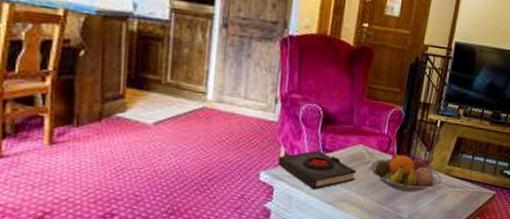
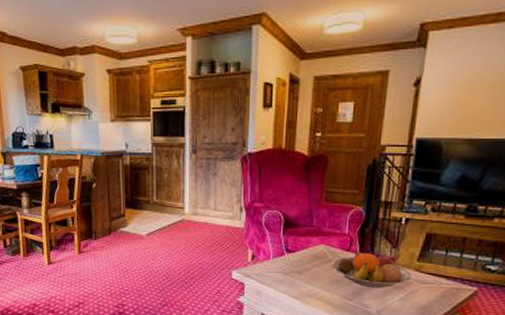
book: present [278,150,357,190] -> none [247,251,320,286]

